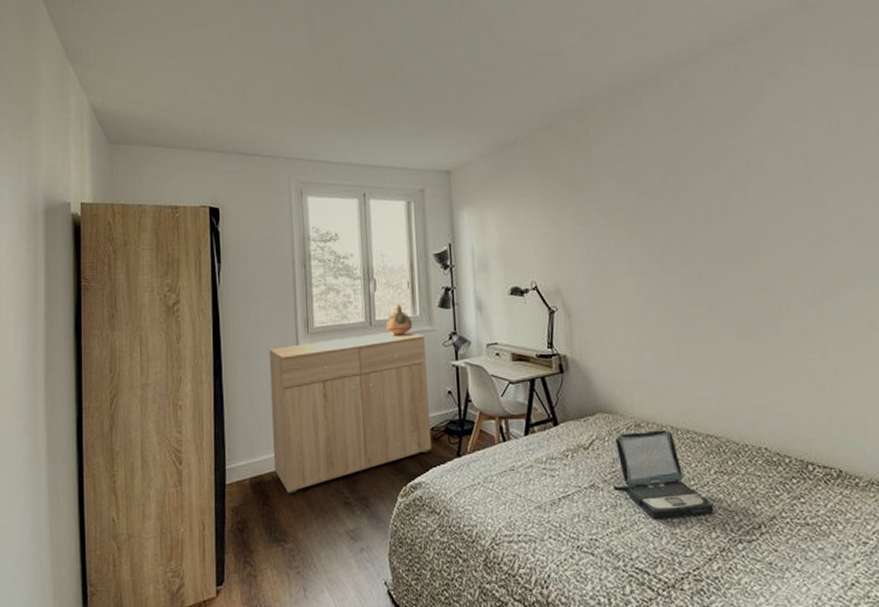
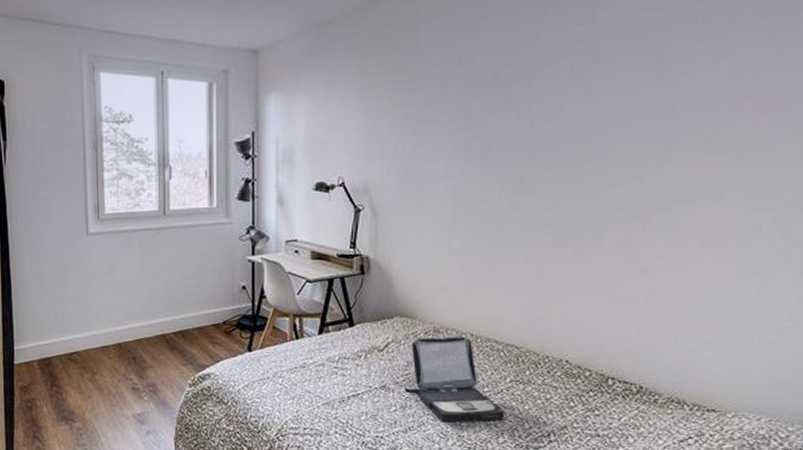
dresser: present [269,331,432,494] -> none [57,223,223,377]
ceramic vessel: present [386,304,413,336] -> none [181,194,209,227]

